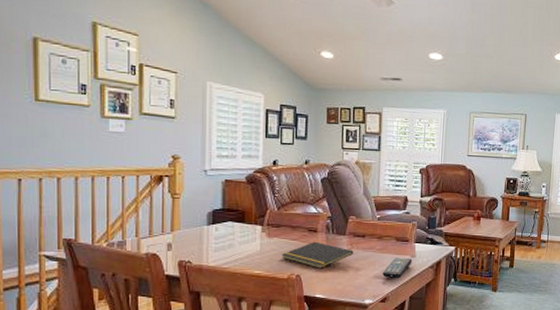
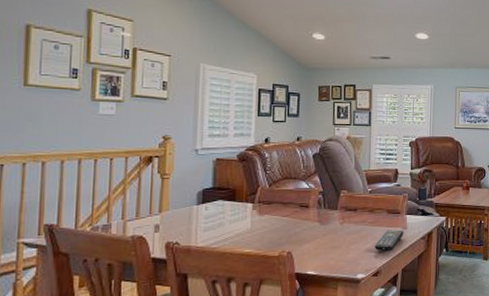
notepad: present [281,241,354,269] -> none [272,217,346,244]

